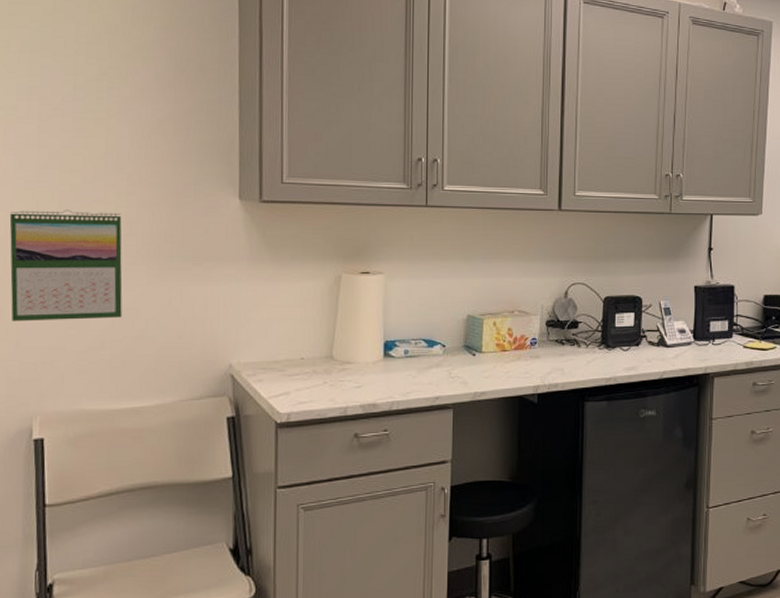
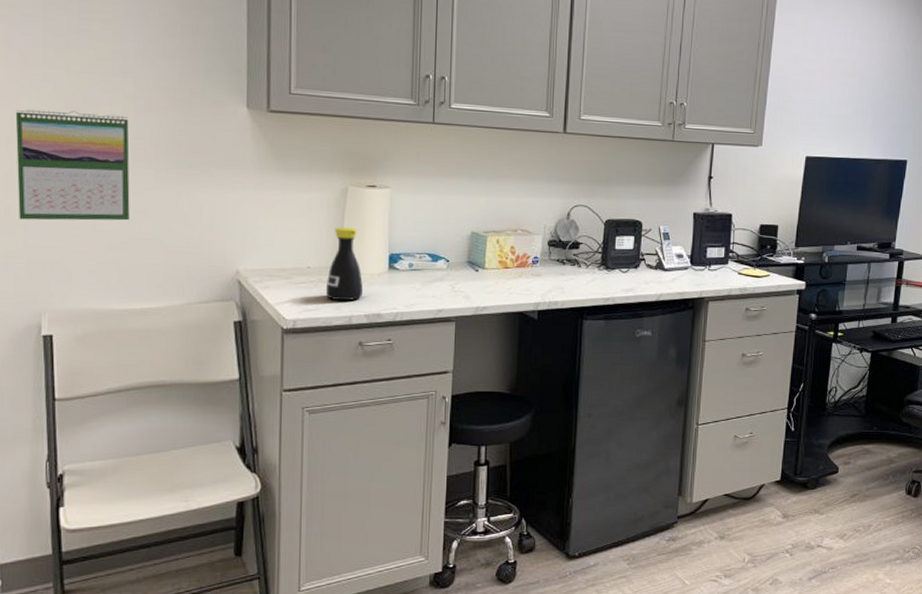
bottle: none [319,315,358,392] -> present [325,226,363,301]

